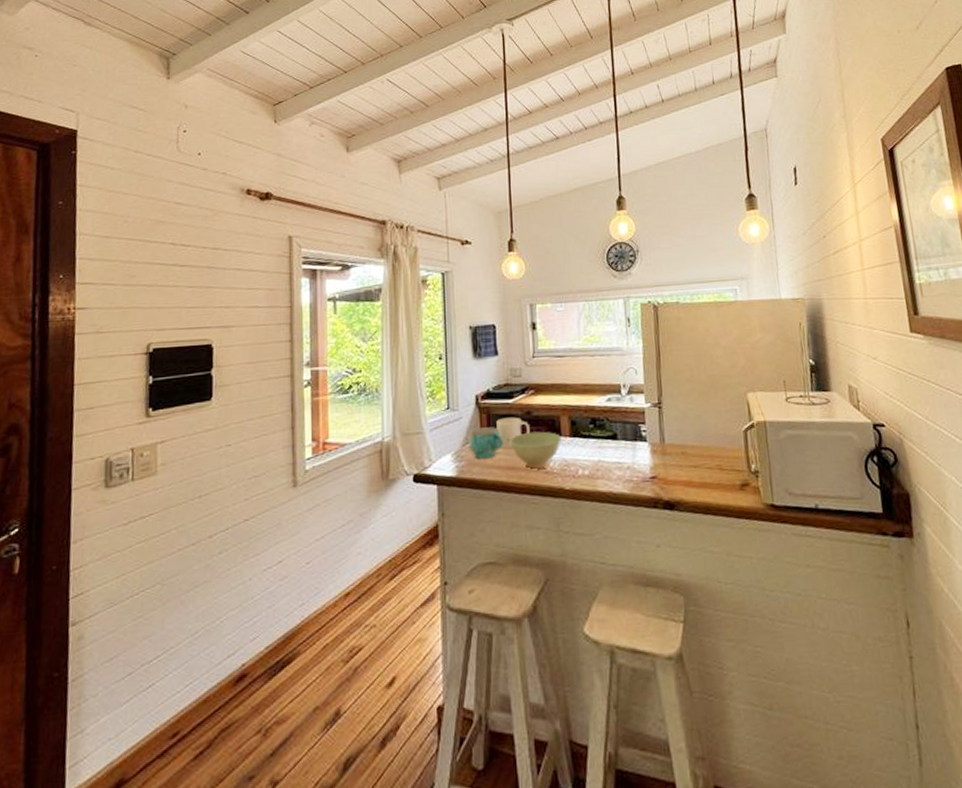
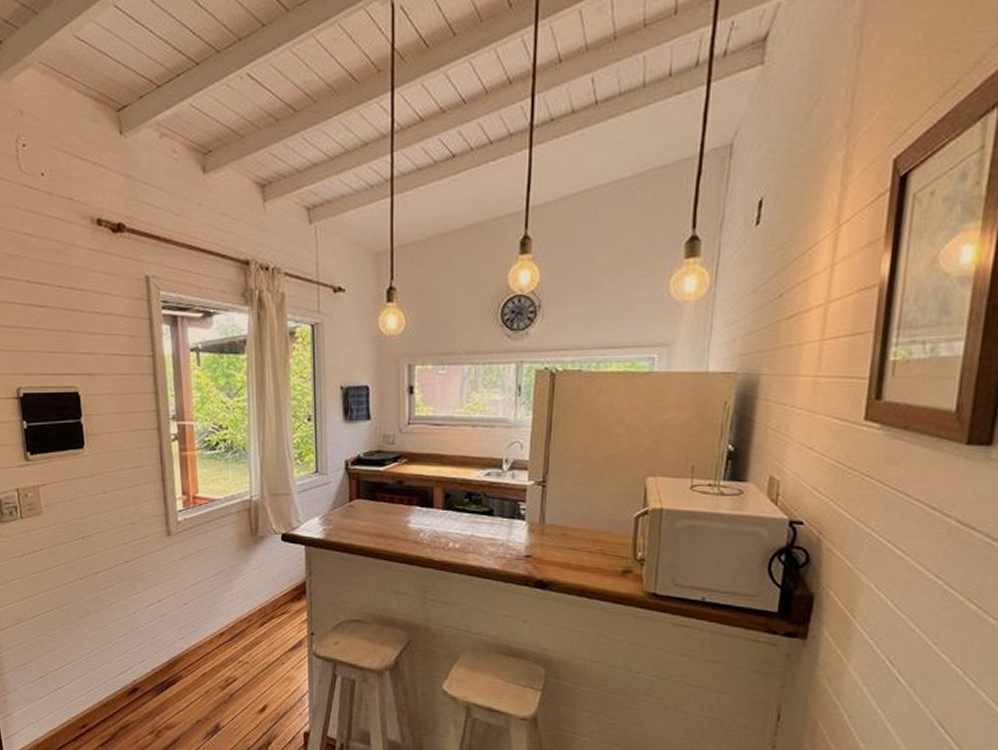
cup: present [468,427,503,459] -> none [337,493,372,524]
mug: present [496,417,531,450] -> none [366,485,402,517]
bowl: present [510,431,562,469] -> none [380,501,433,538]

